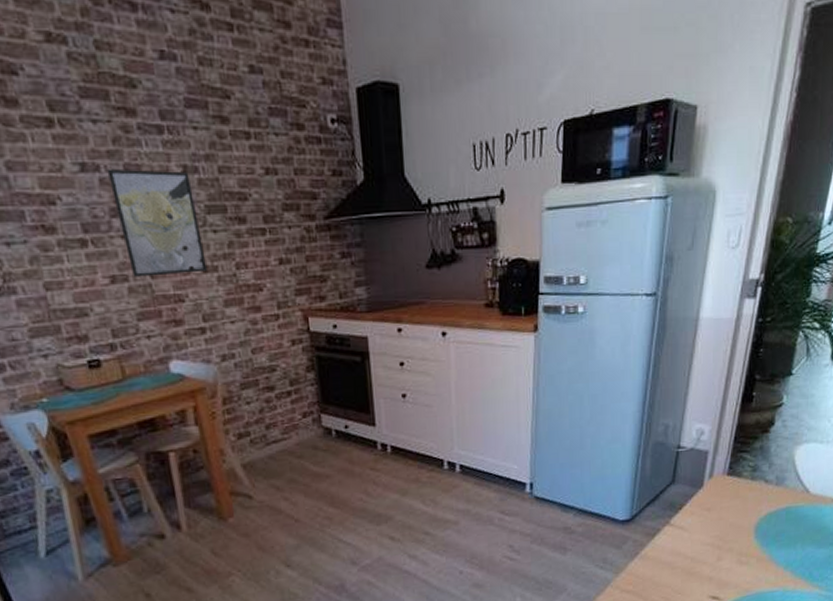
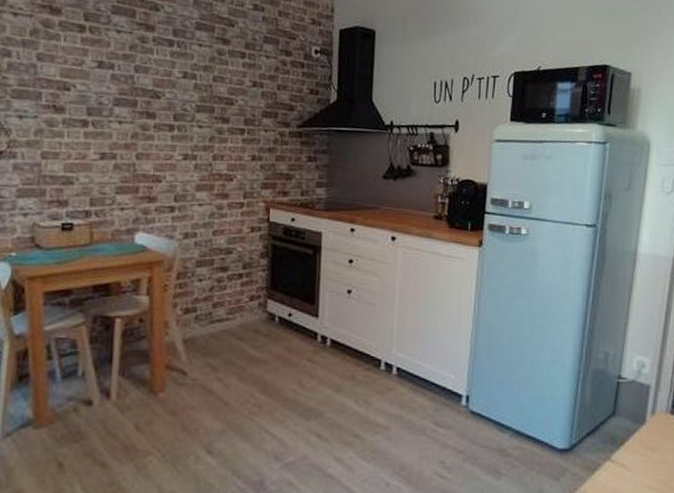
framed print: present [106,168,207,277] -> none [119,68,188,159]

